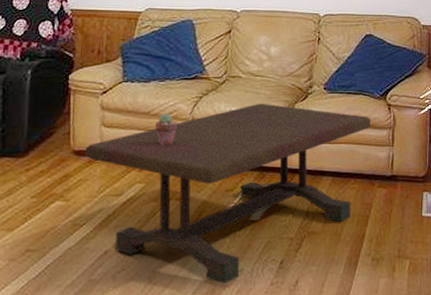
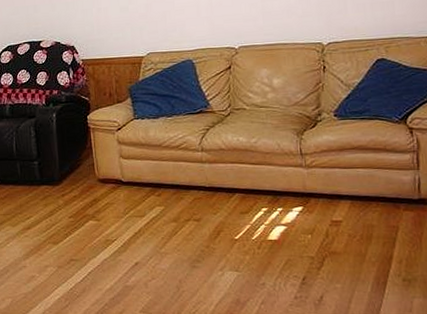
coffee table: present [85,103,371,284] -> none [108,132,391,295]
potted succulent: present [155,114,178,145] -> none [168,145,189,173]

